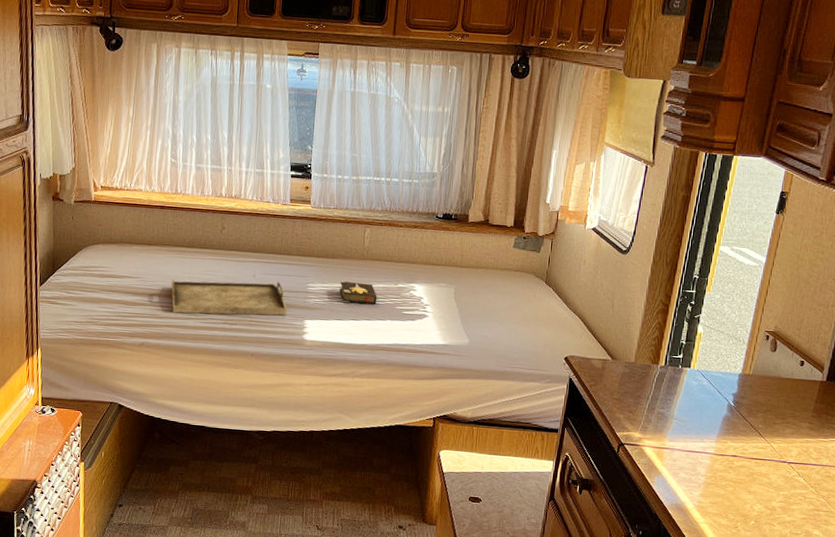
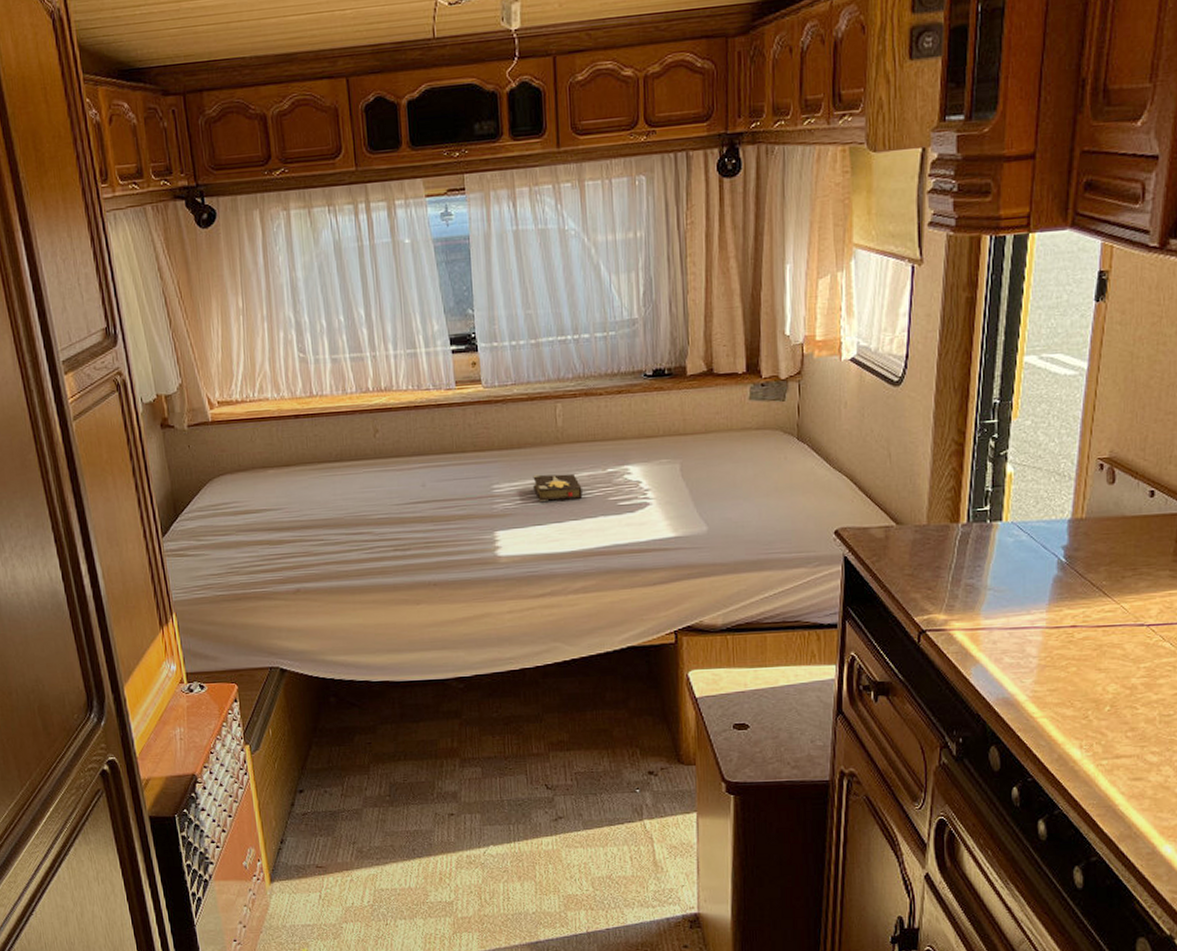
serving tray: present [171,278,287,316] -> none [322,487,470,546]

